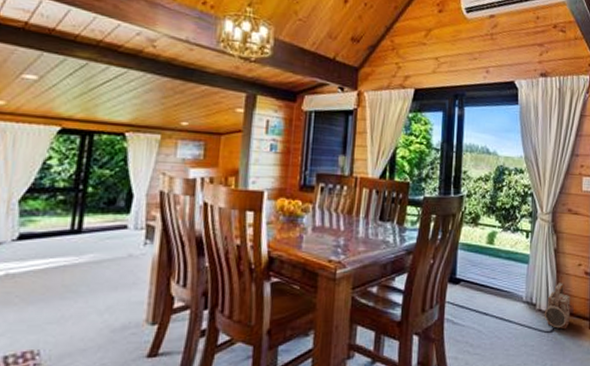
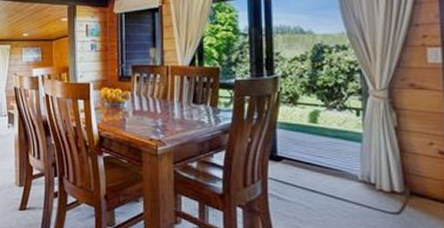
lantern: present [544,283,572,330] -> none [387,162,423,212]

